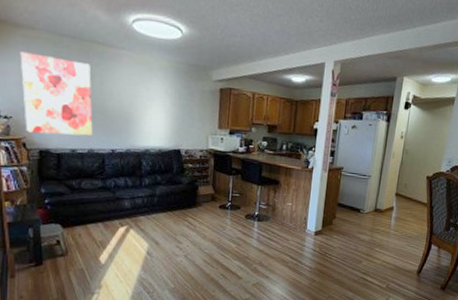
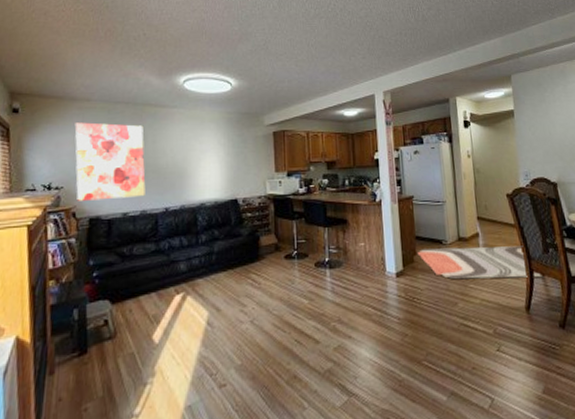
rug: none [336,215,437,249] -> present [417,246,541,279]

